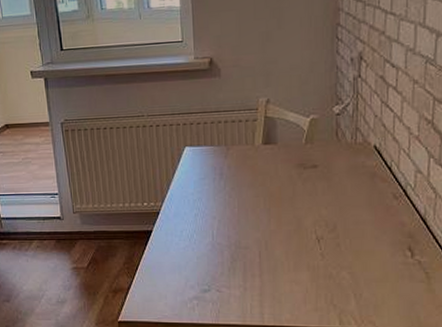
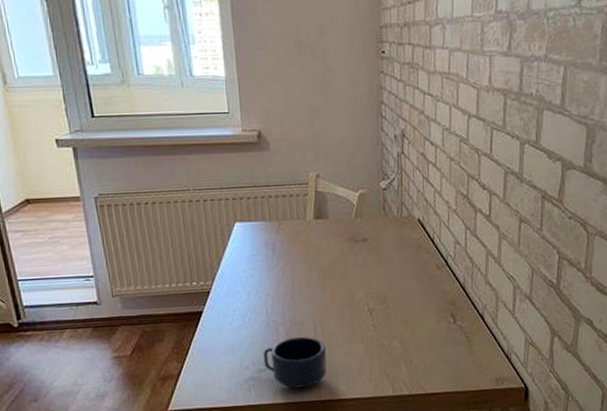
mug: none [207,260,271,311] -> present [263,336,327,388]

